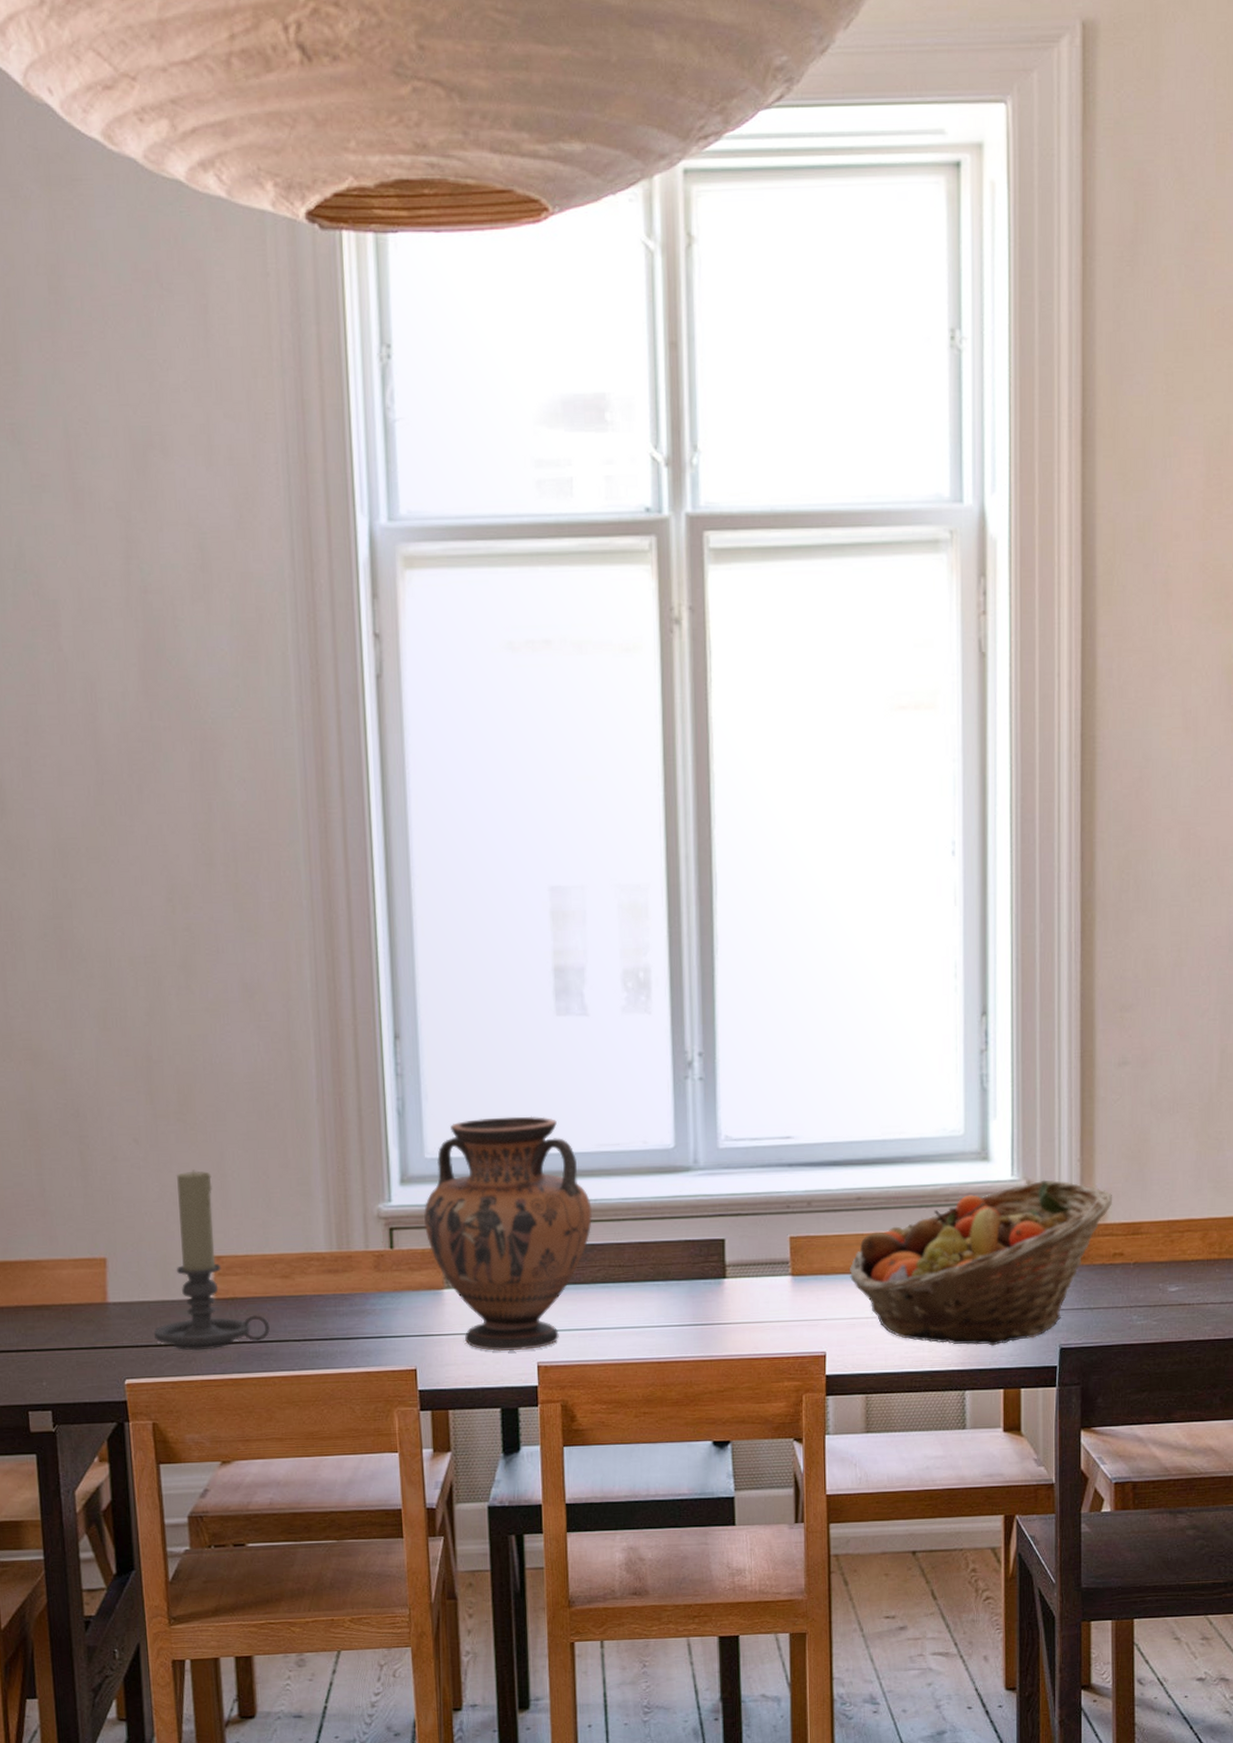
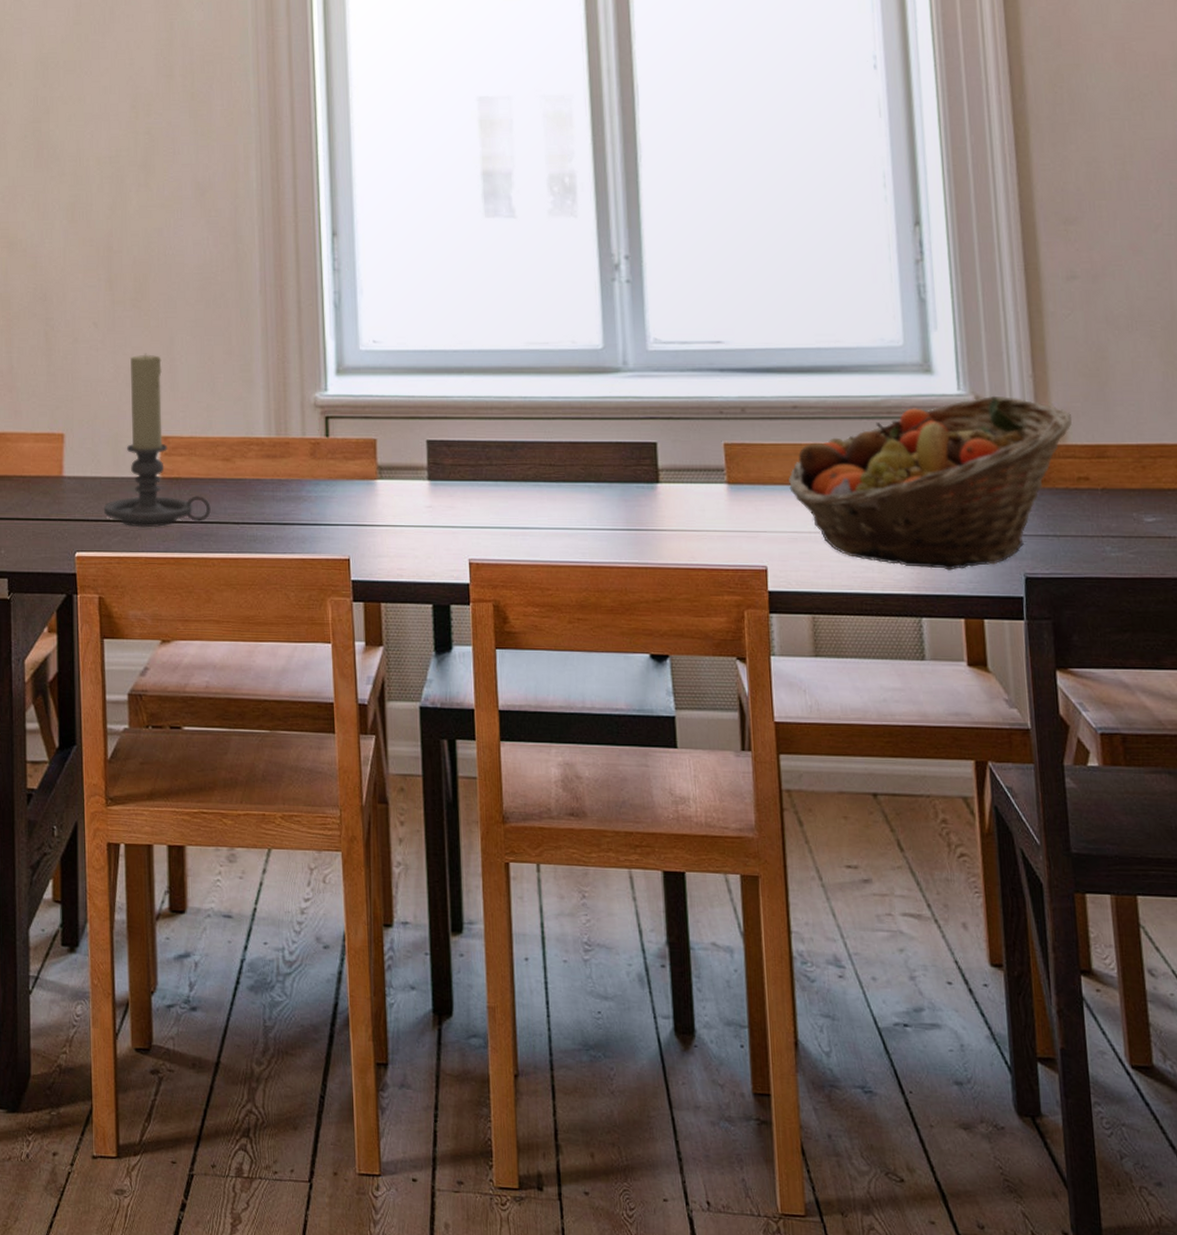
vase: present [423,1116,593,1352] -> none [358,312,523,546]

